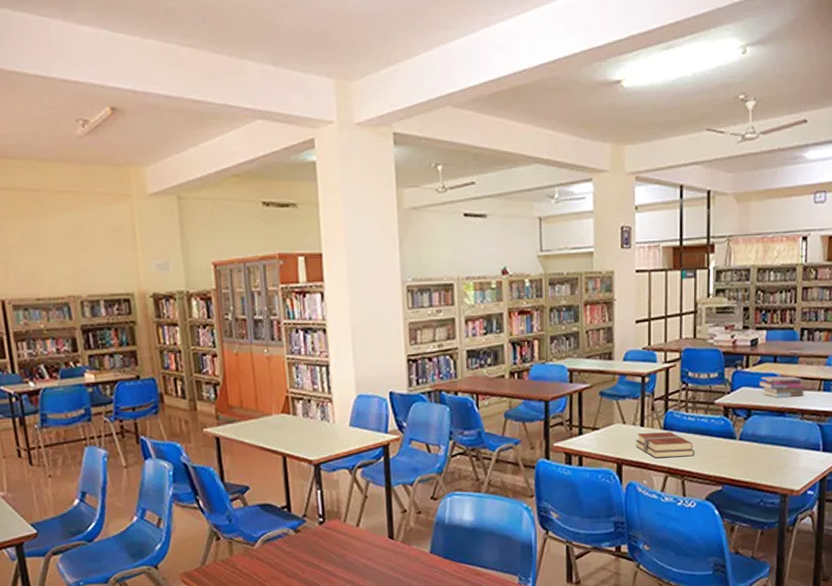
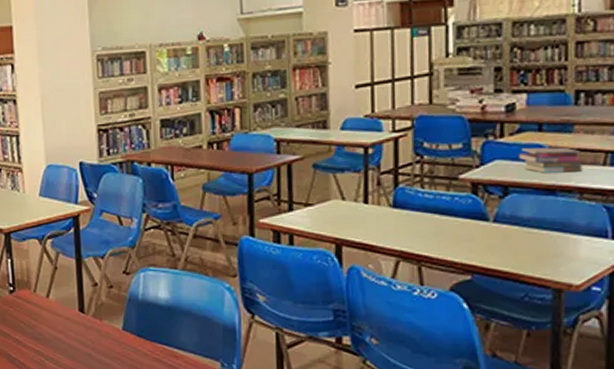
books: present [635,432,695,459] -> none [357,210,434,240]

